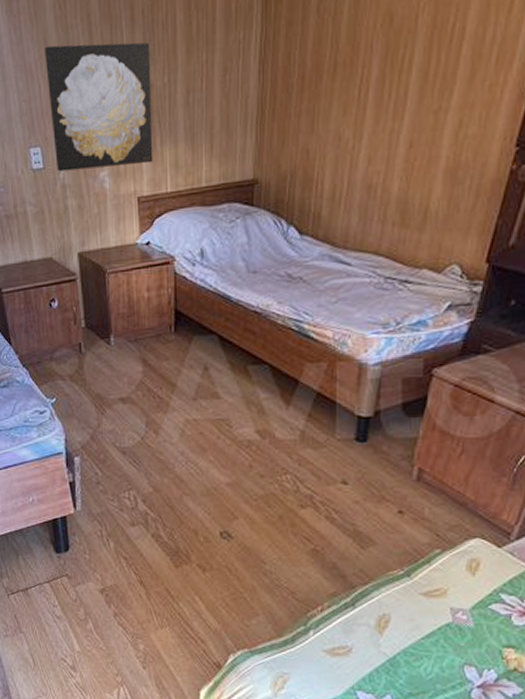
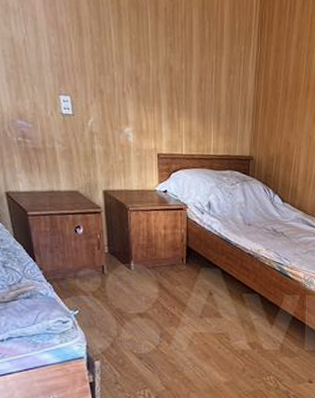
wall art: present [45,42,153,172] -> none [77,13,171,129]

